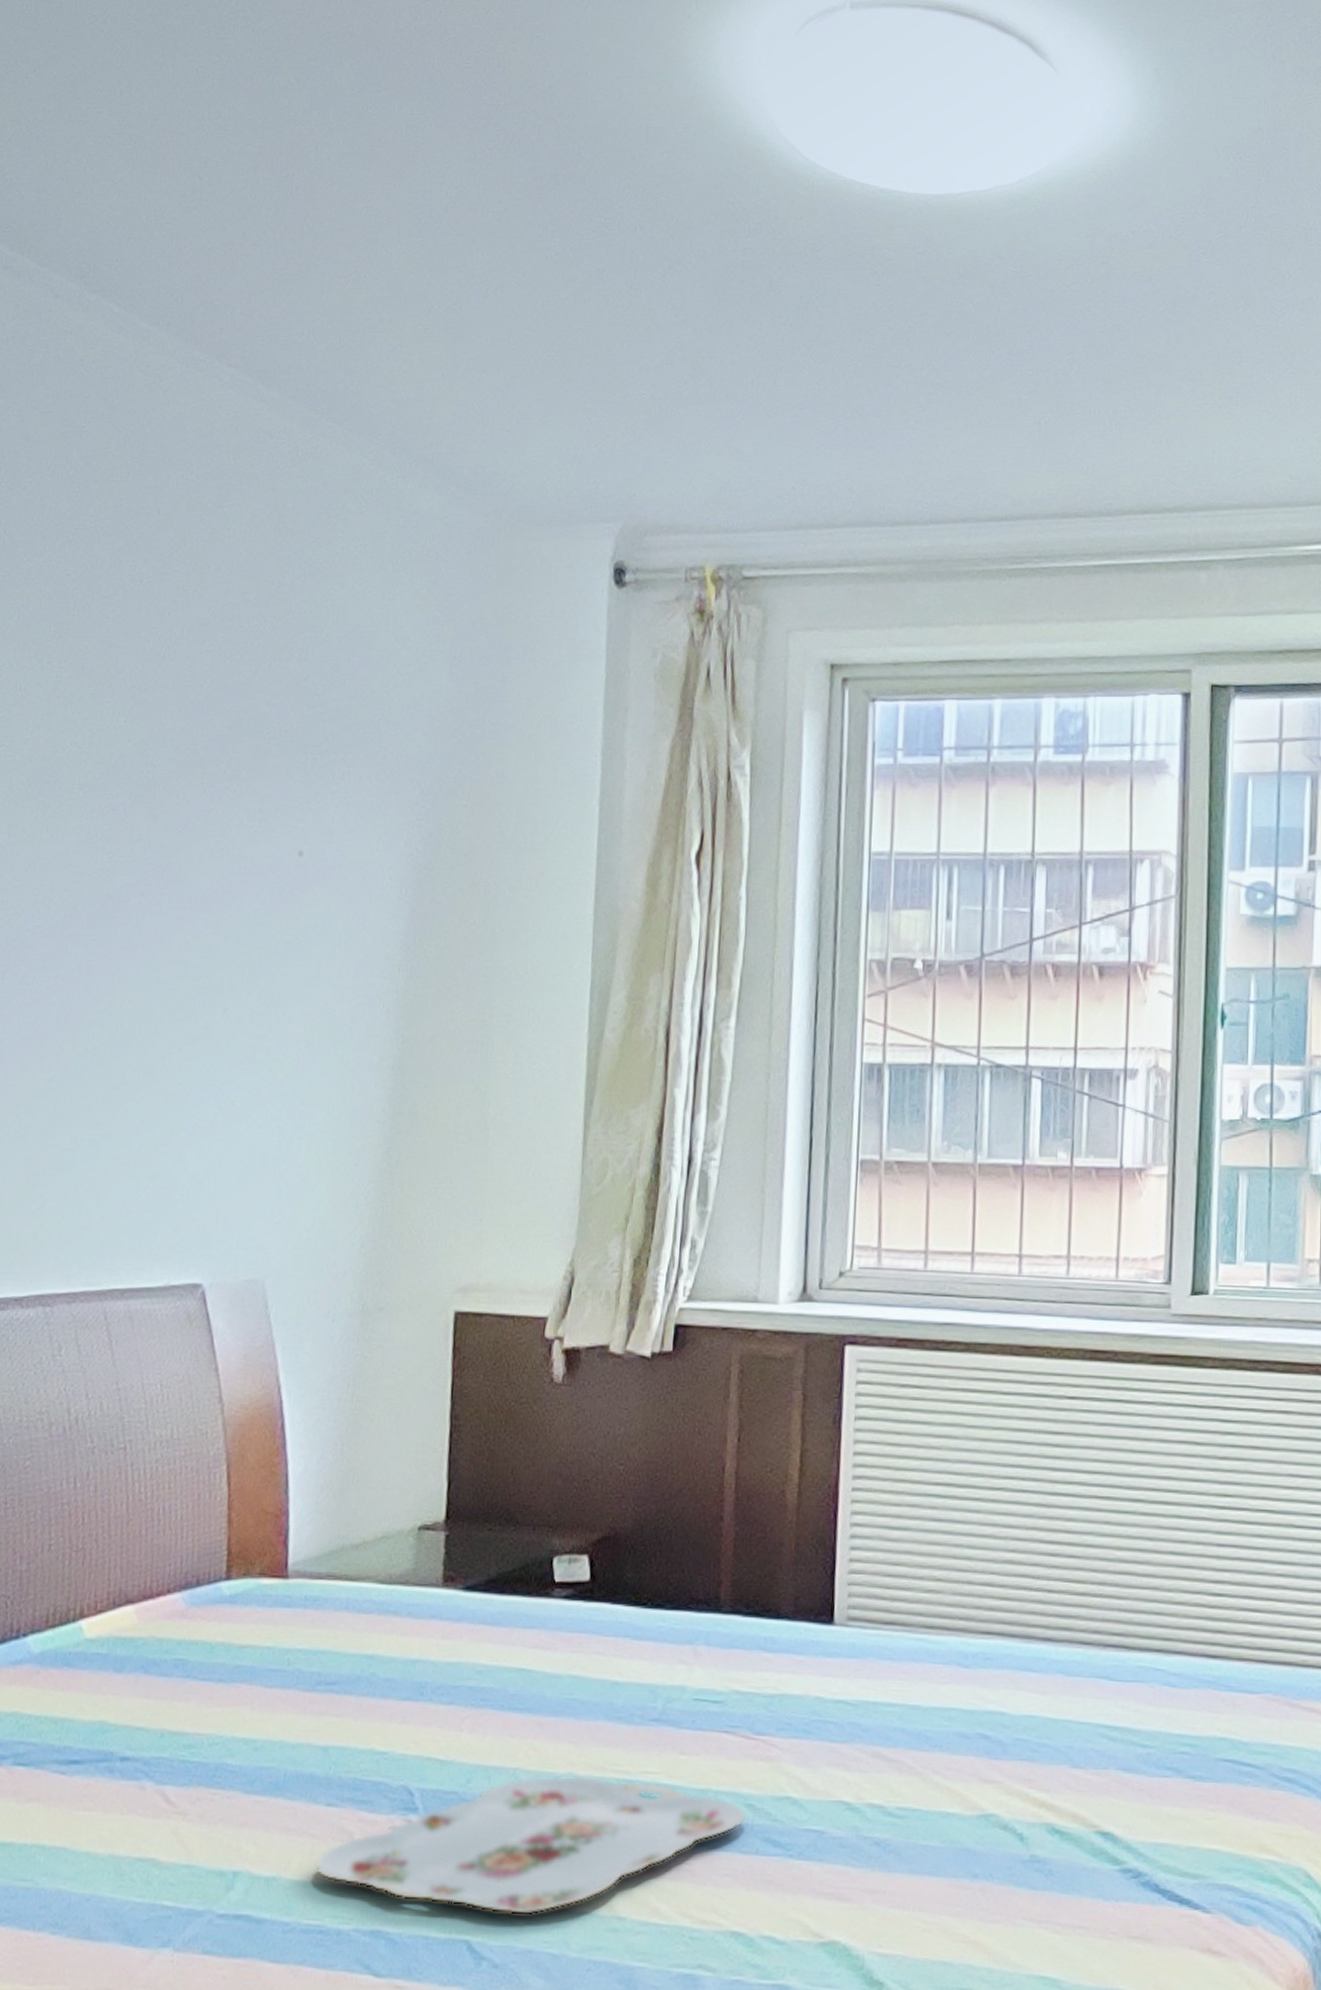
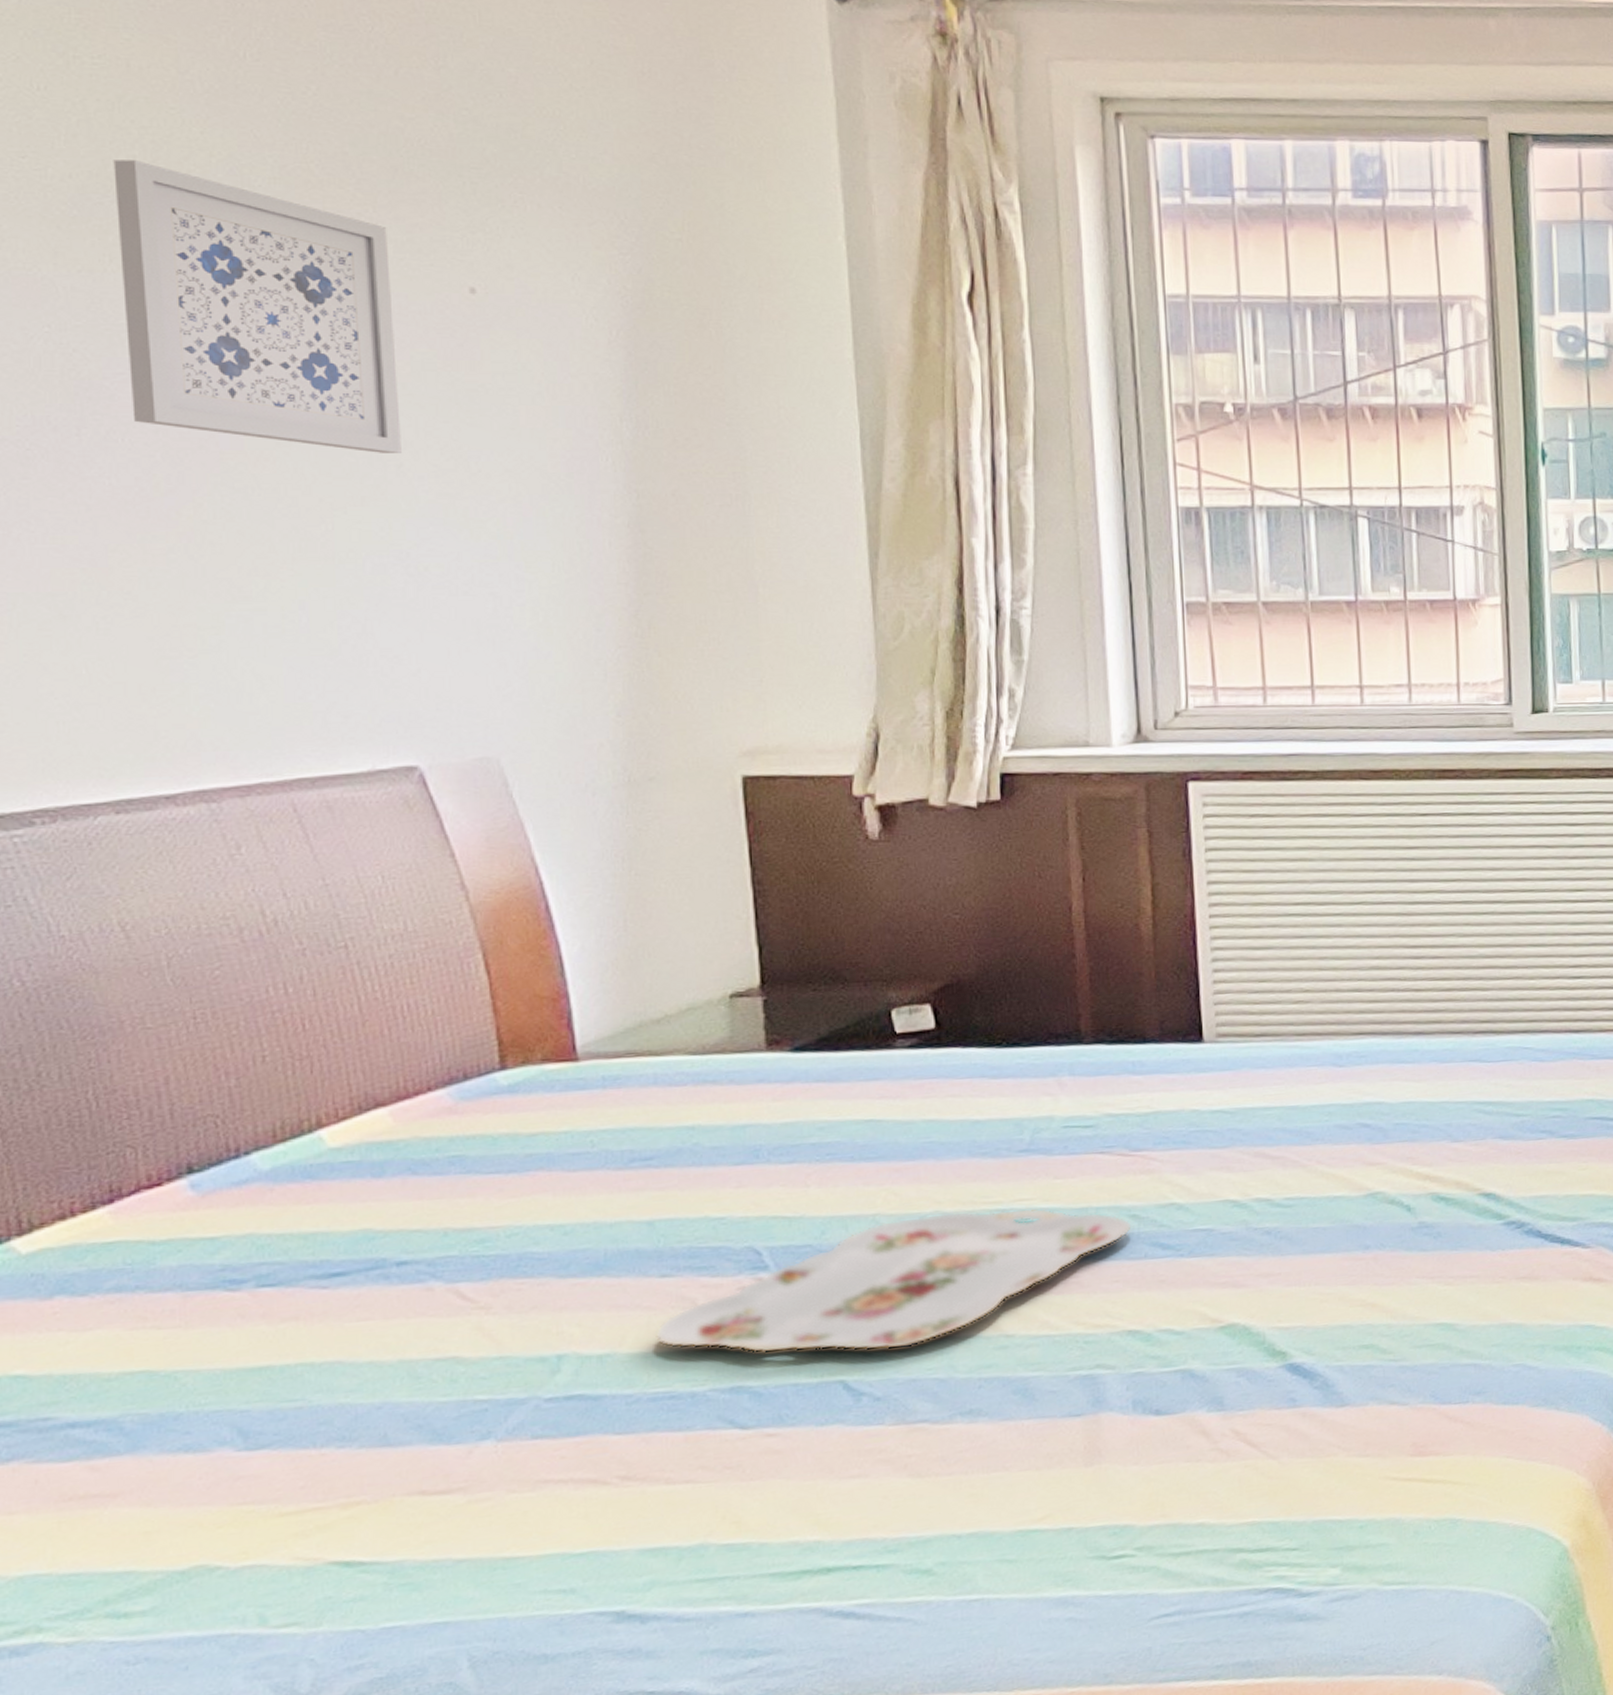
wall art: none [42,746,245,998] -> present [113,159,401,453]

